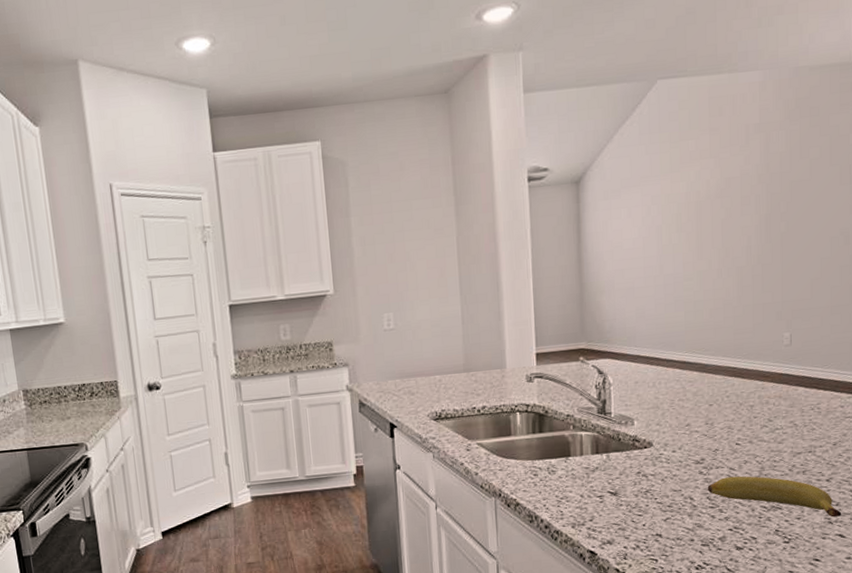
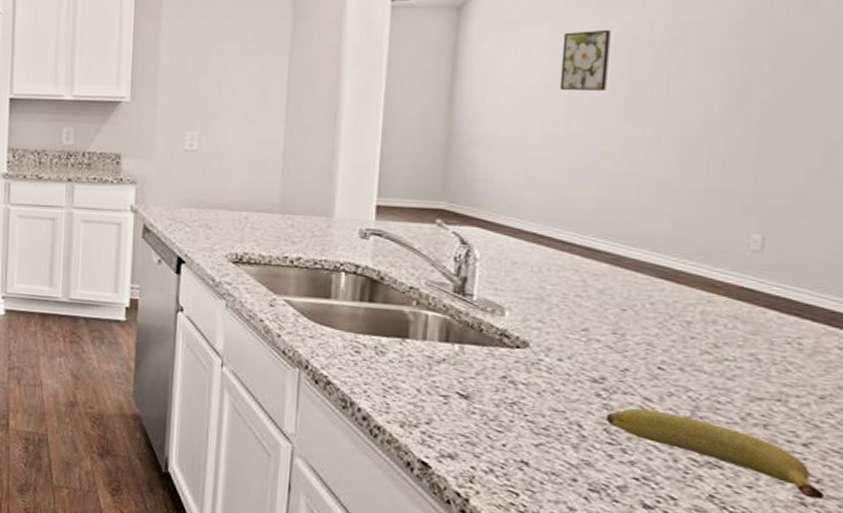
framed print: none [651,189,683,241] -> present [559,29,611,91]

